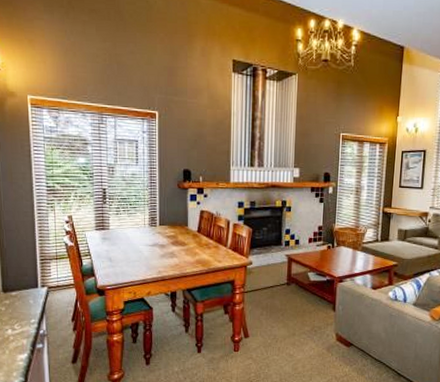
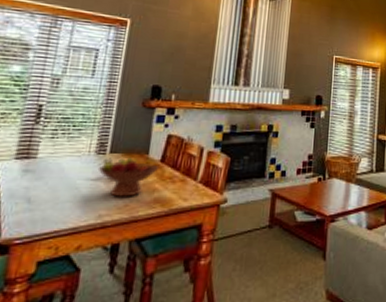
fruit bowl: none [152,228,197,259] -> present [97,157,160,197]

